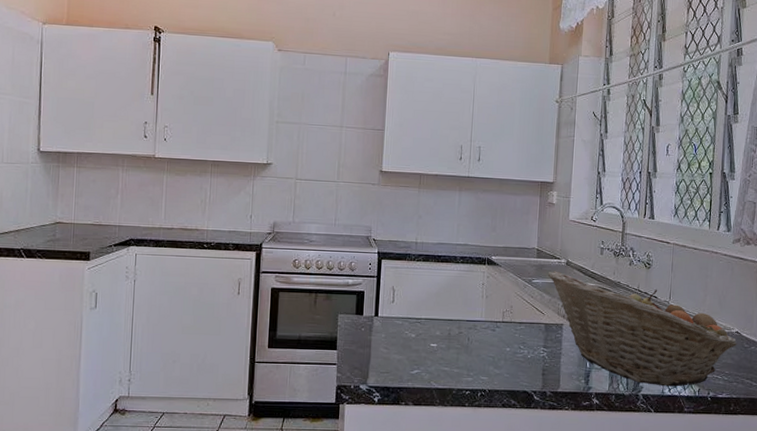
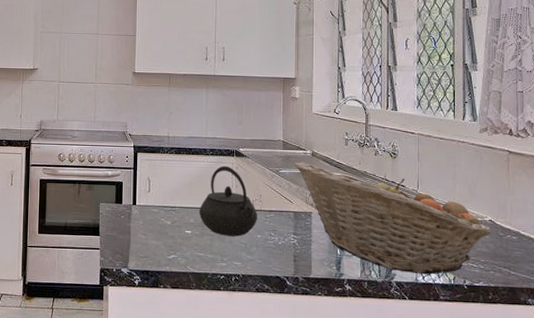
kettle: none [445,274,507,350] -> present [198,165,257,237]

